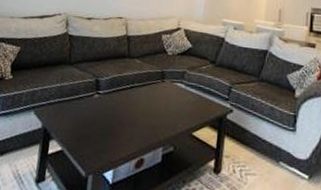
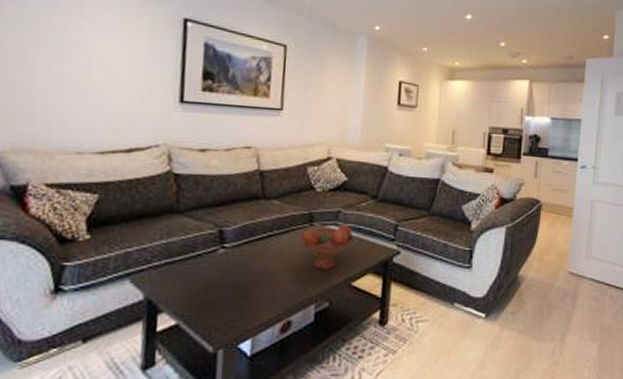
fruit bowl: none [152,83,196,120] -> present [297,224,355,270]

